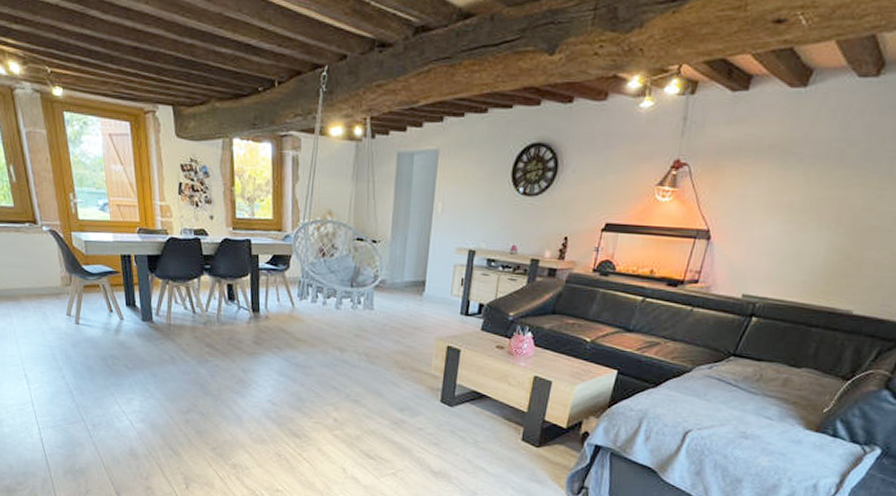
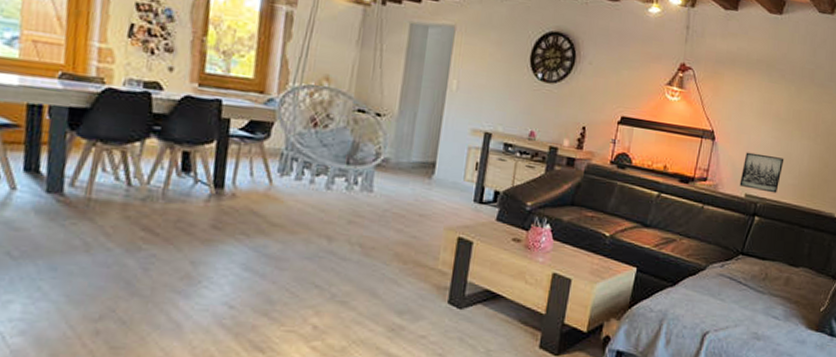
wall art: none [736,249,794,292] -> present [739,152,785,194]

